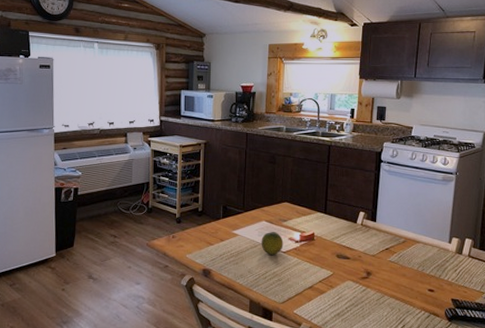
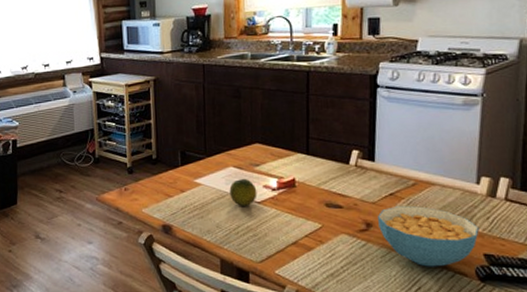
cereal bowl: none [375,259,449,309] -> present [377,206,479,267]

